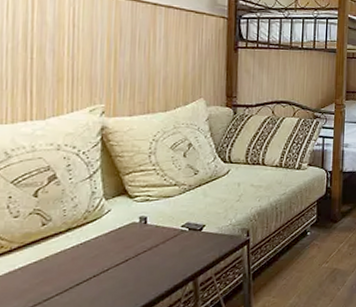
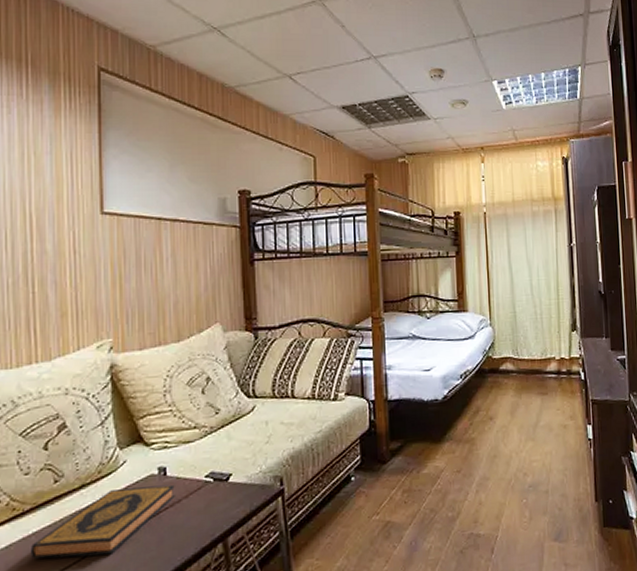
hardback book: none [15,232,154,290] -> present [30,484,175,559]

